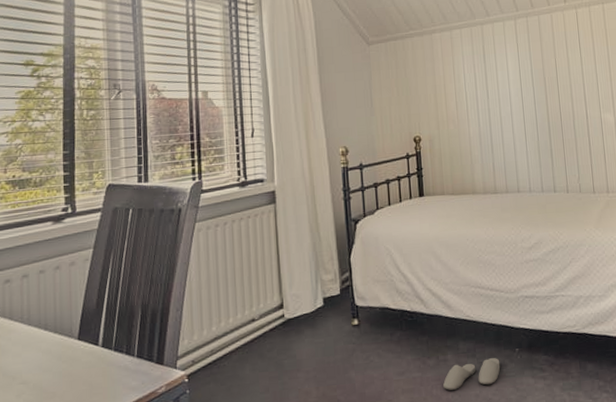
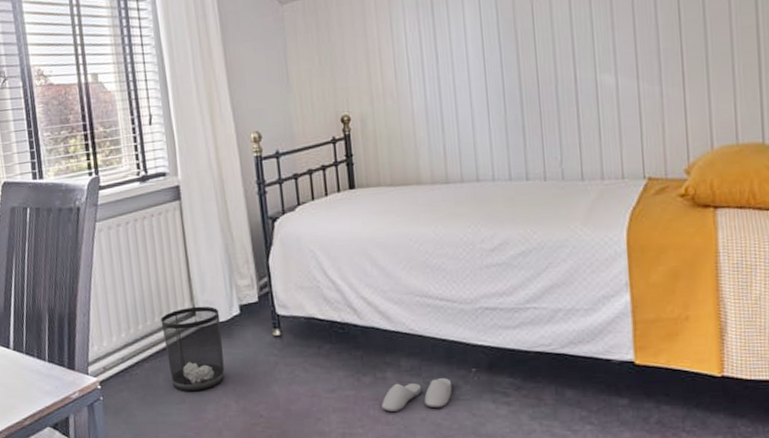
waste bin: none [250,299,307,381] -> present [160,306,225,391]

